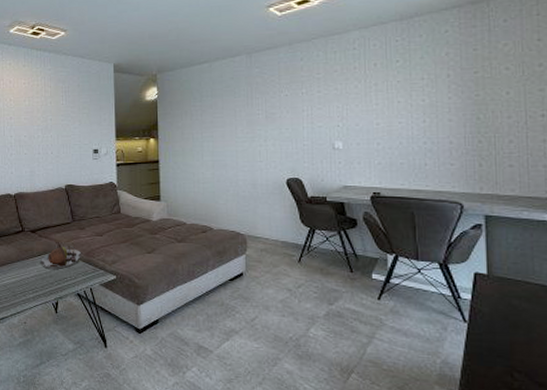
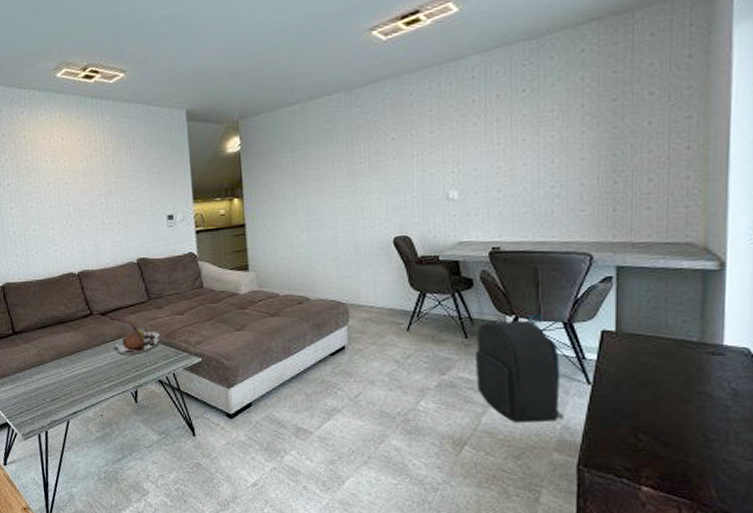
backpack: none [359,253,444,356] -> present [474,313,565,422]

